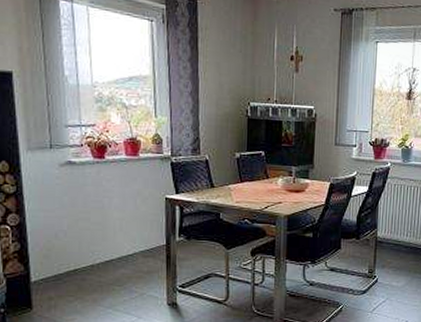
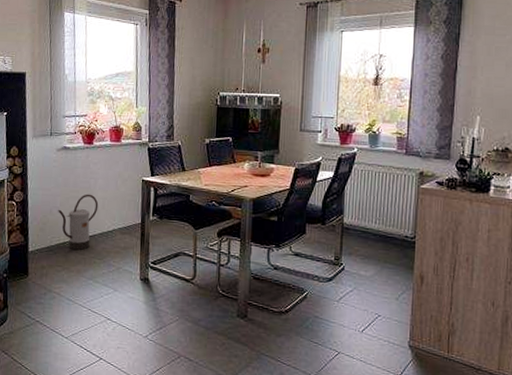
watering can: none [65,214,115,278] -> present [58,194,99,251]

